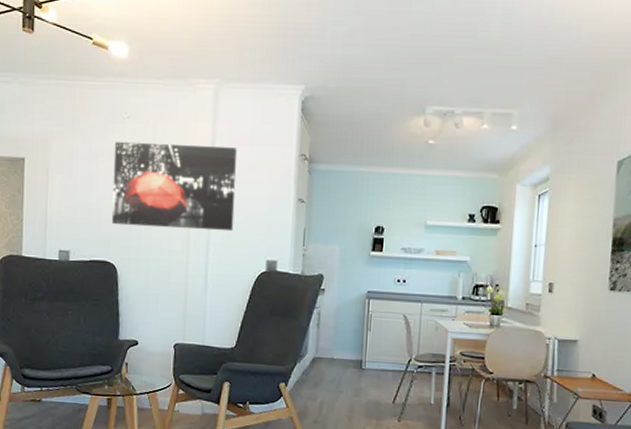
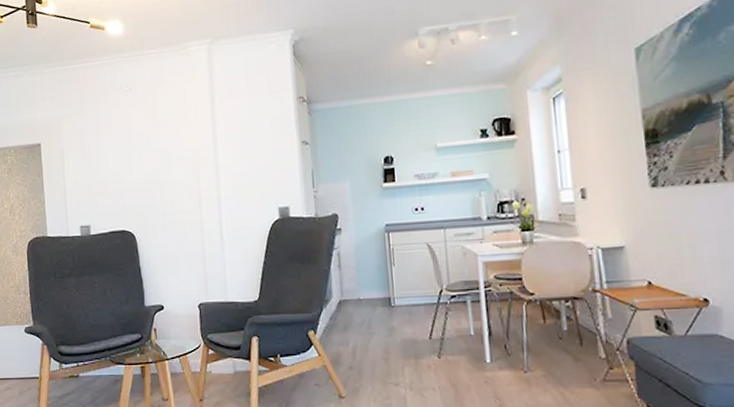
wall art: present [111,141,238,232] -> none [120,101,242,194]

